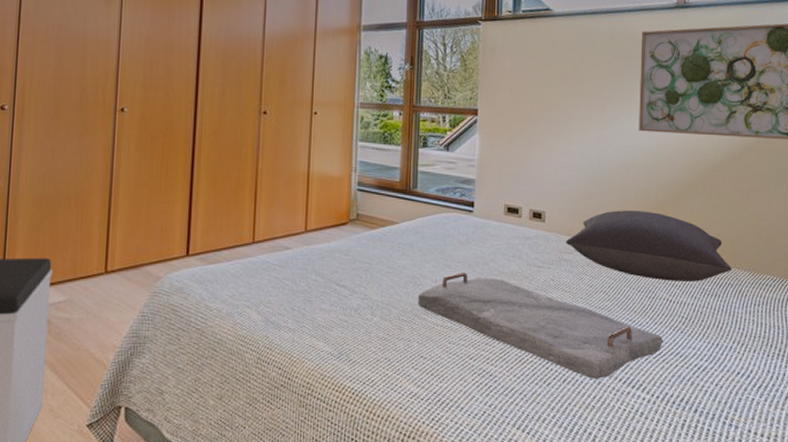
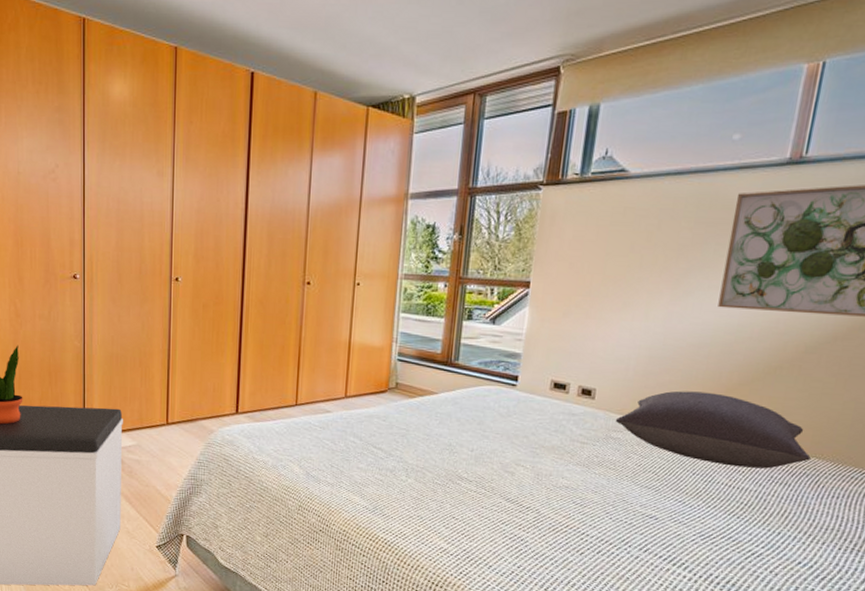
serving tray: present [418,272,664,380] -> none [453,443,716,555]

